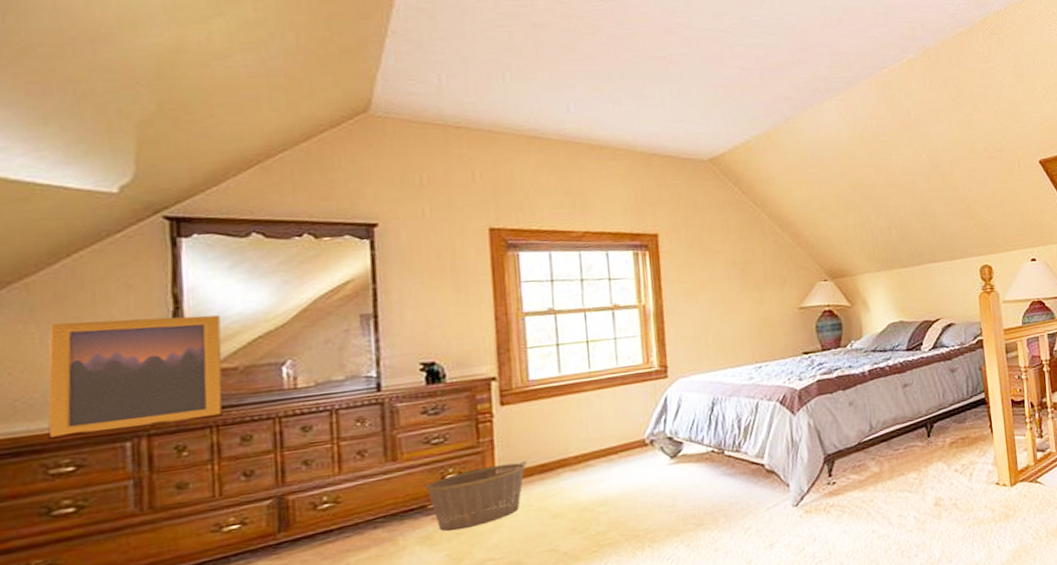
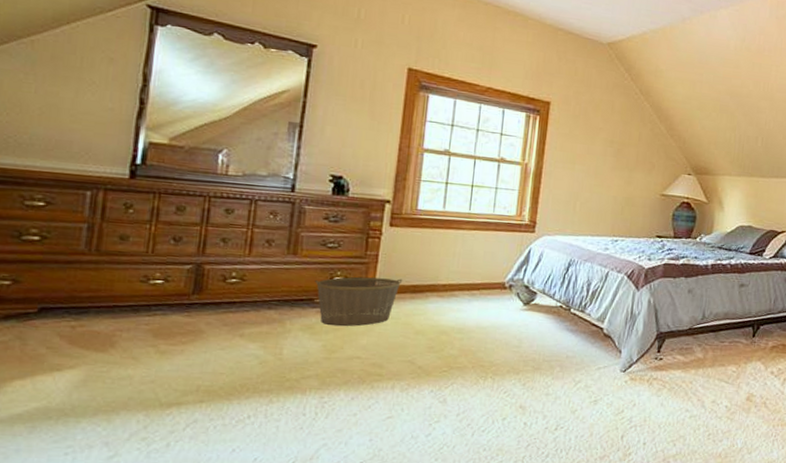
picture frame: present [47,315,223,439] -> none [29,79,177,186]

